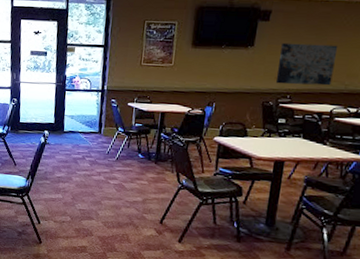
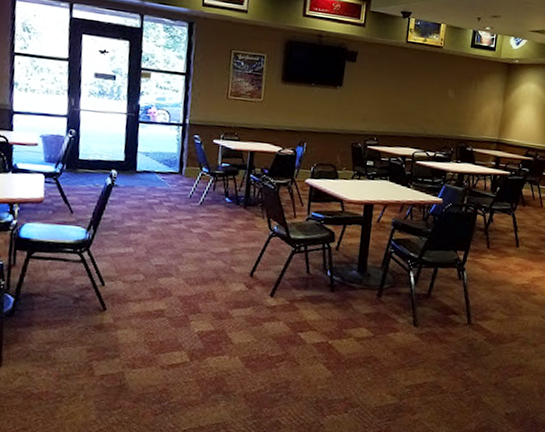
wall art: present [275,42,338,86] -> none [363,84,417,130]

